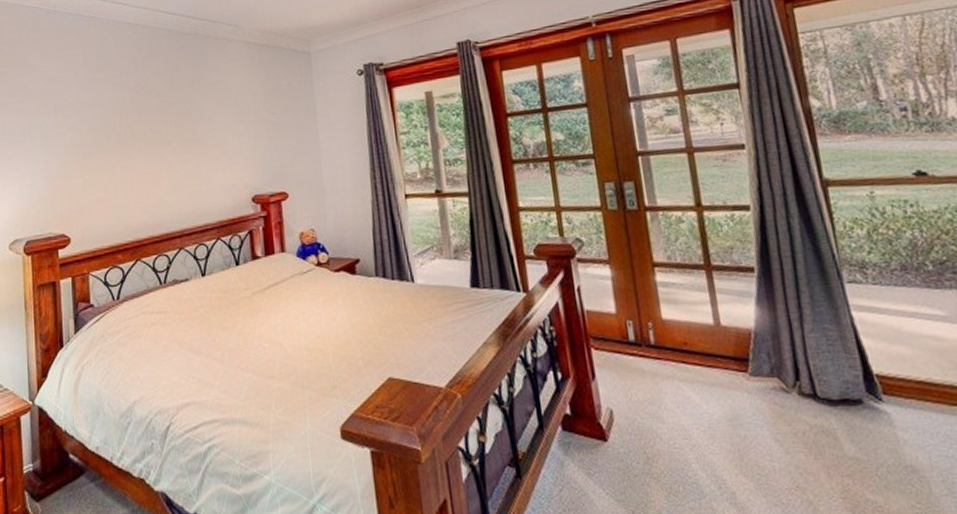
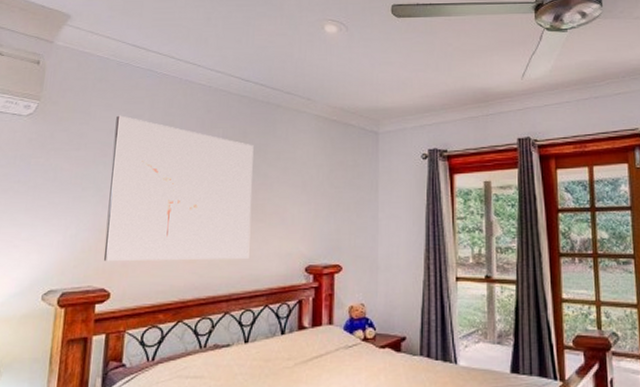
wall art: none [53,63,196,207] -> present [103,115,254,261]

